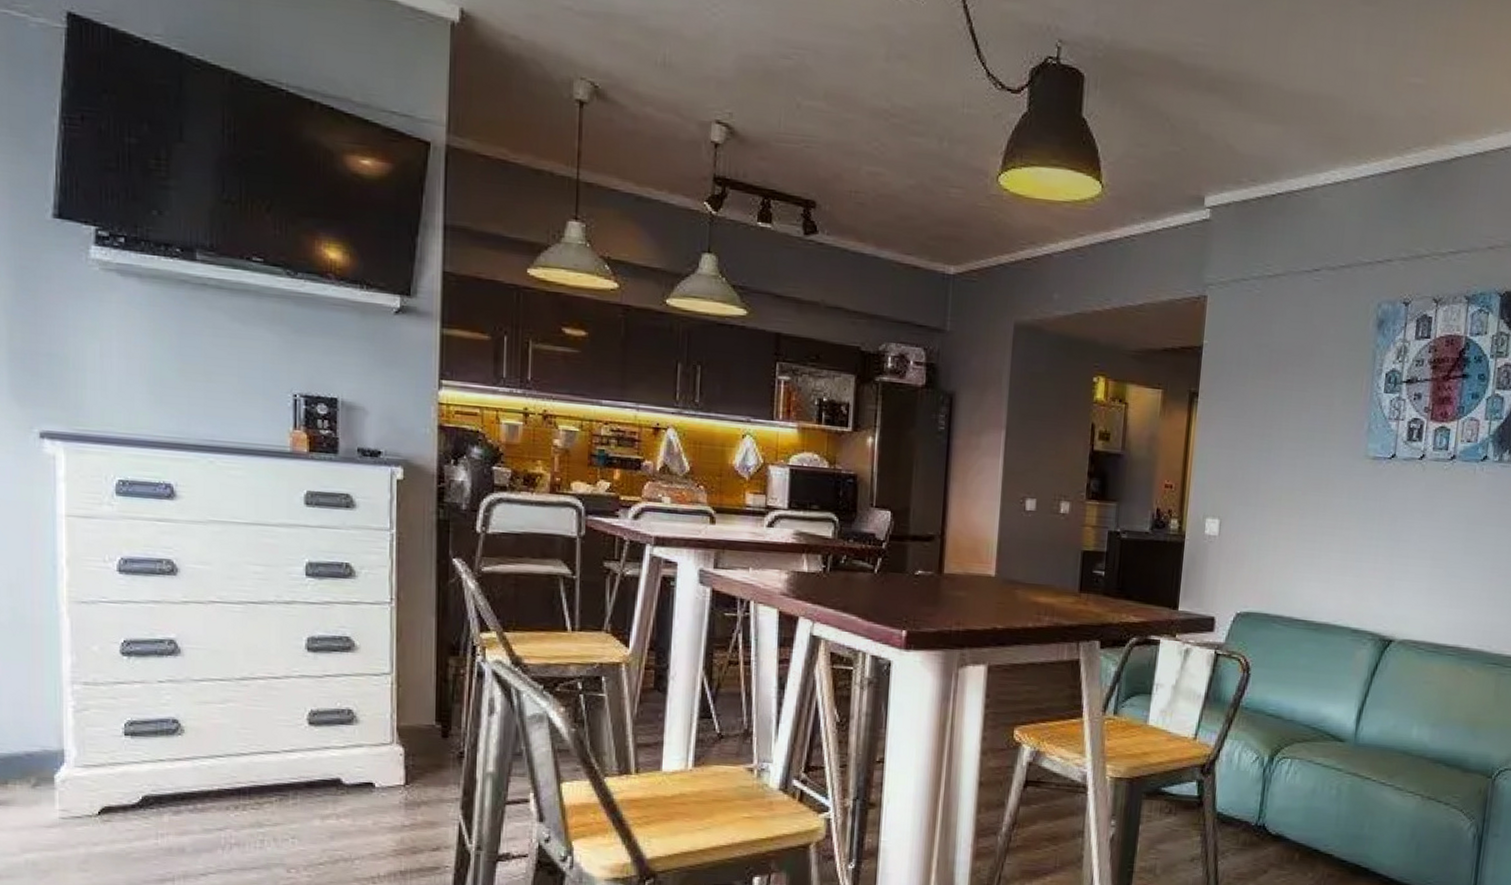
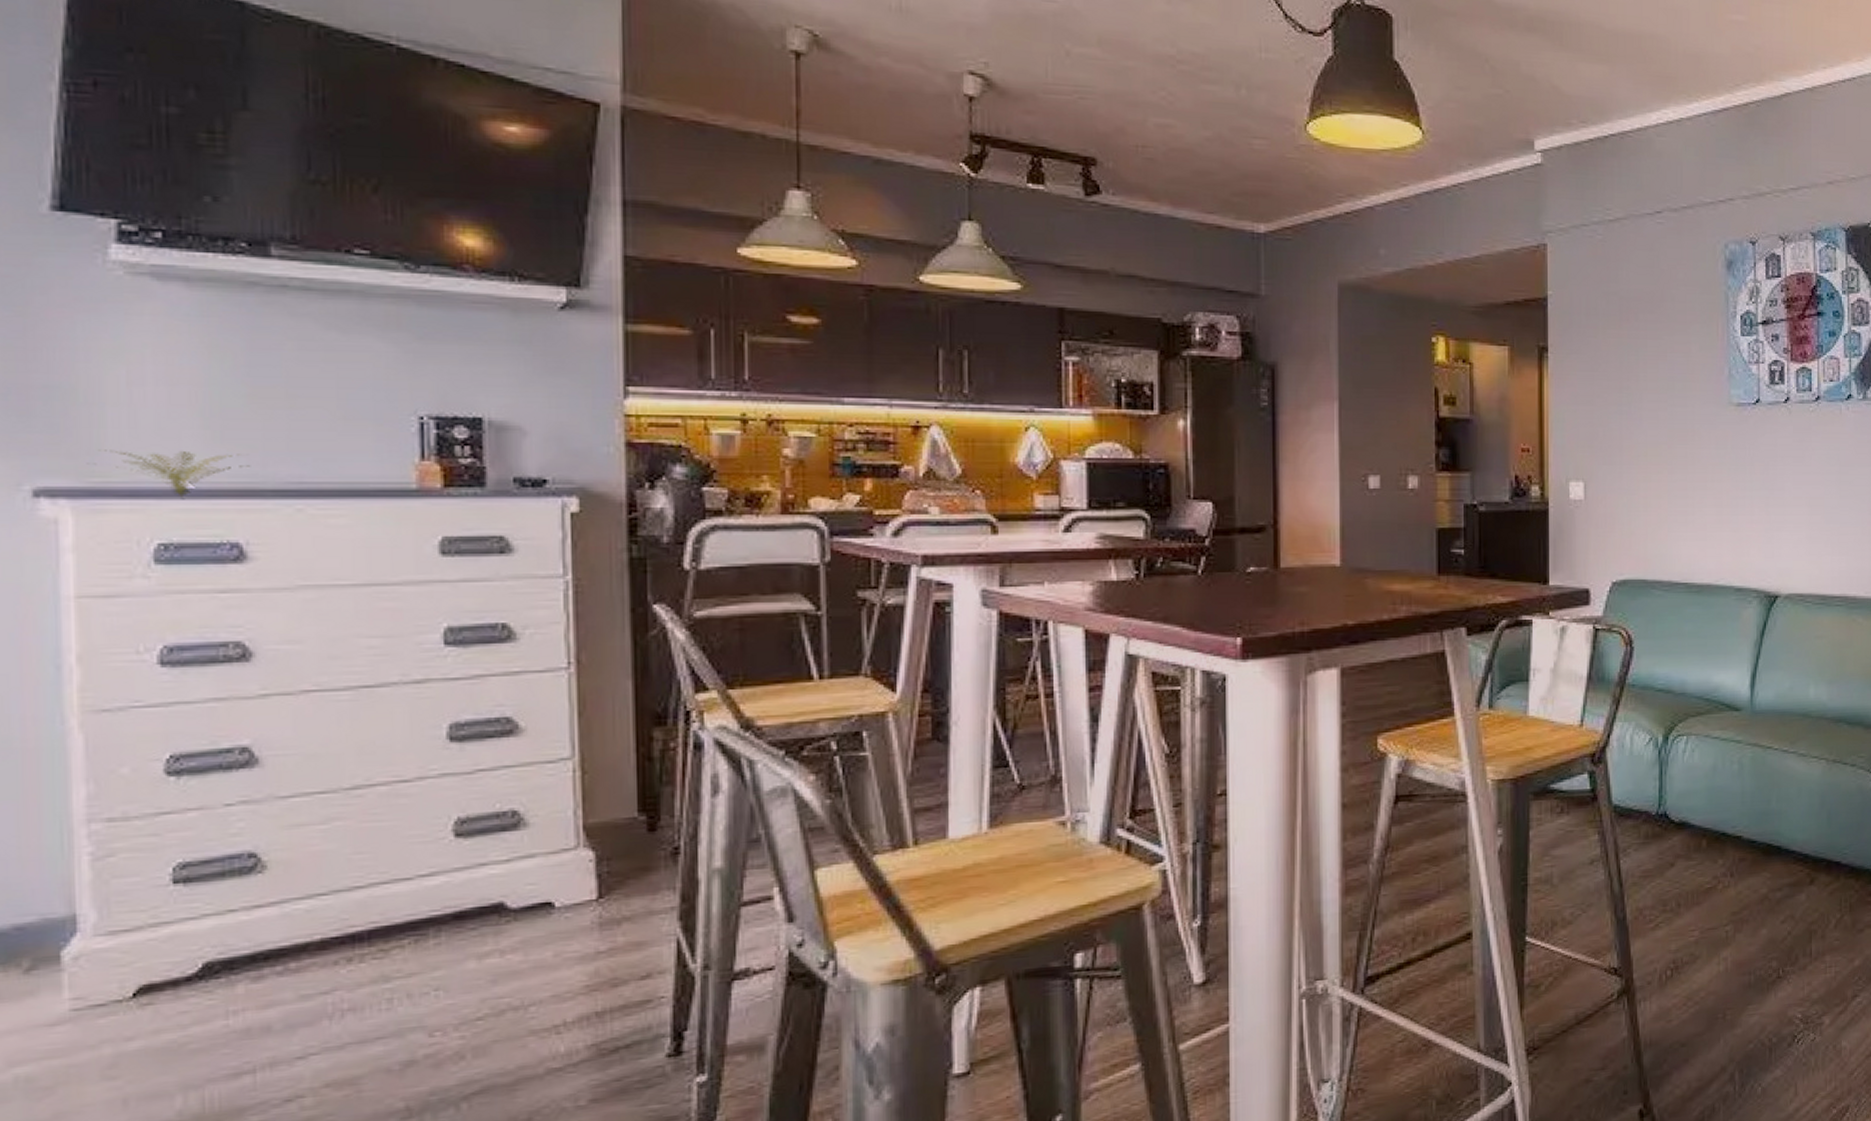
plant: none [74,405,180,446] -> present [86,449,251,498]

